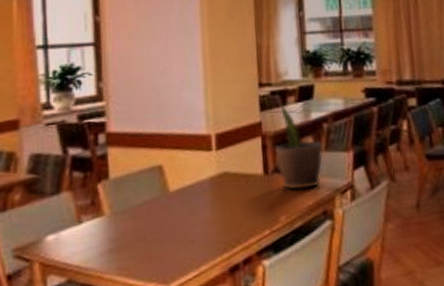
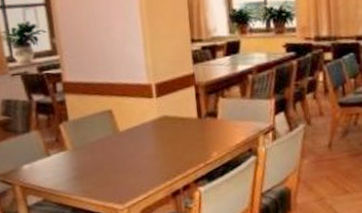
potted plant: present [275,103,324,190] -> none [207,57,249,131]

